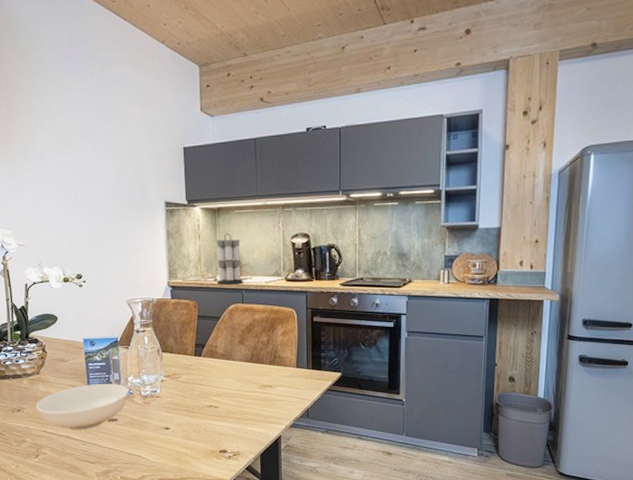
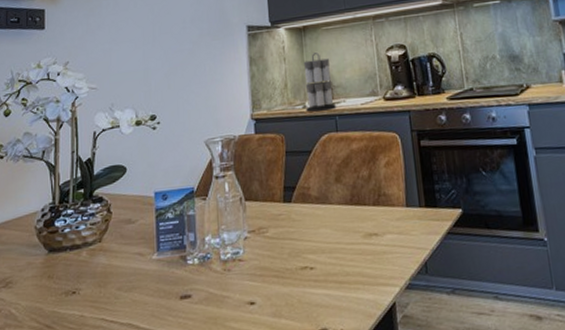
bowl: present [36,383,130,430] -> none [95,246,207,315]

